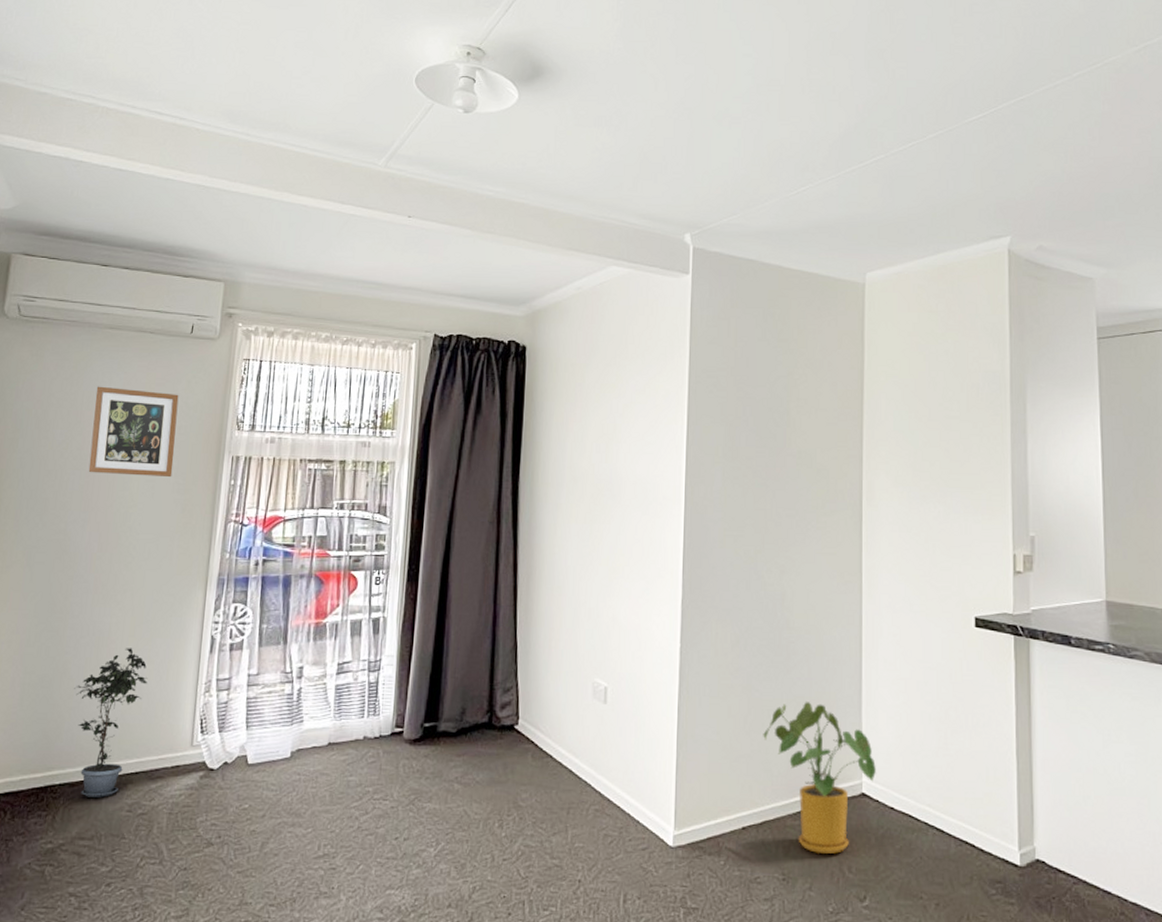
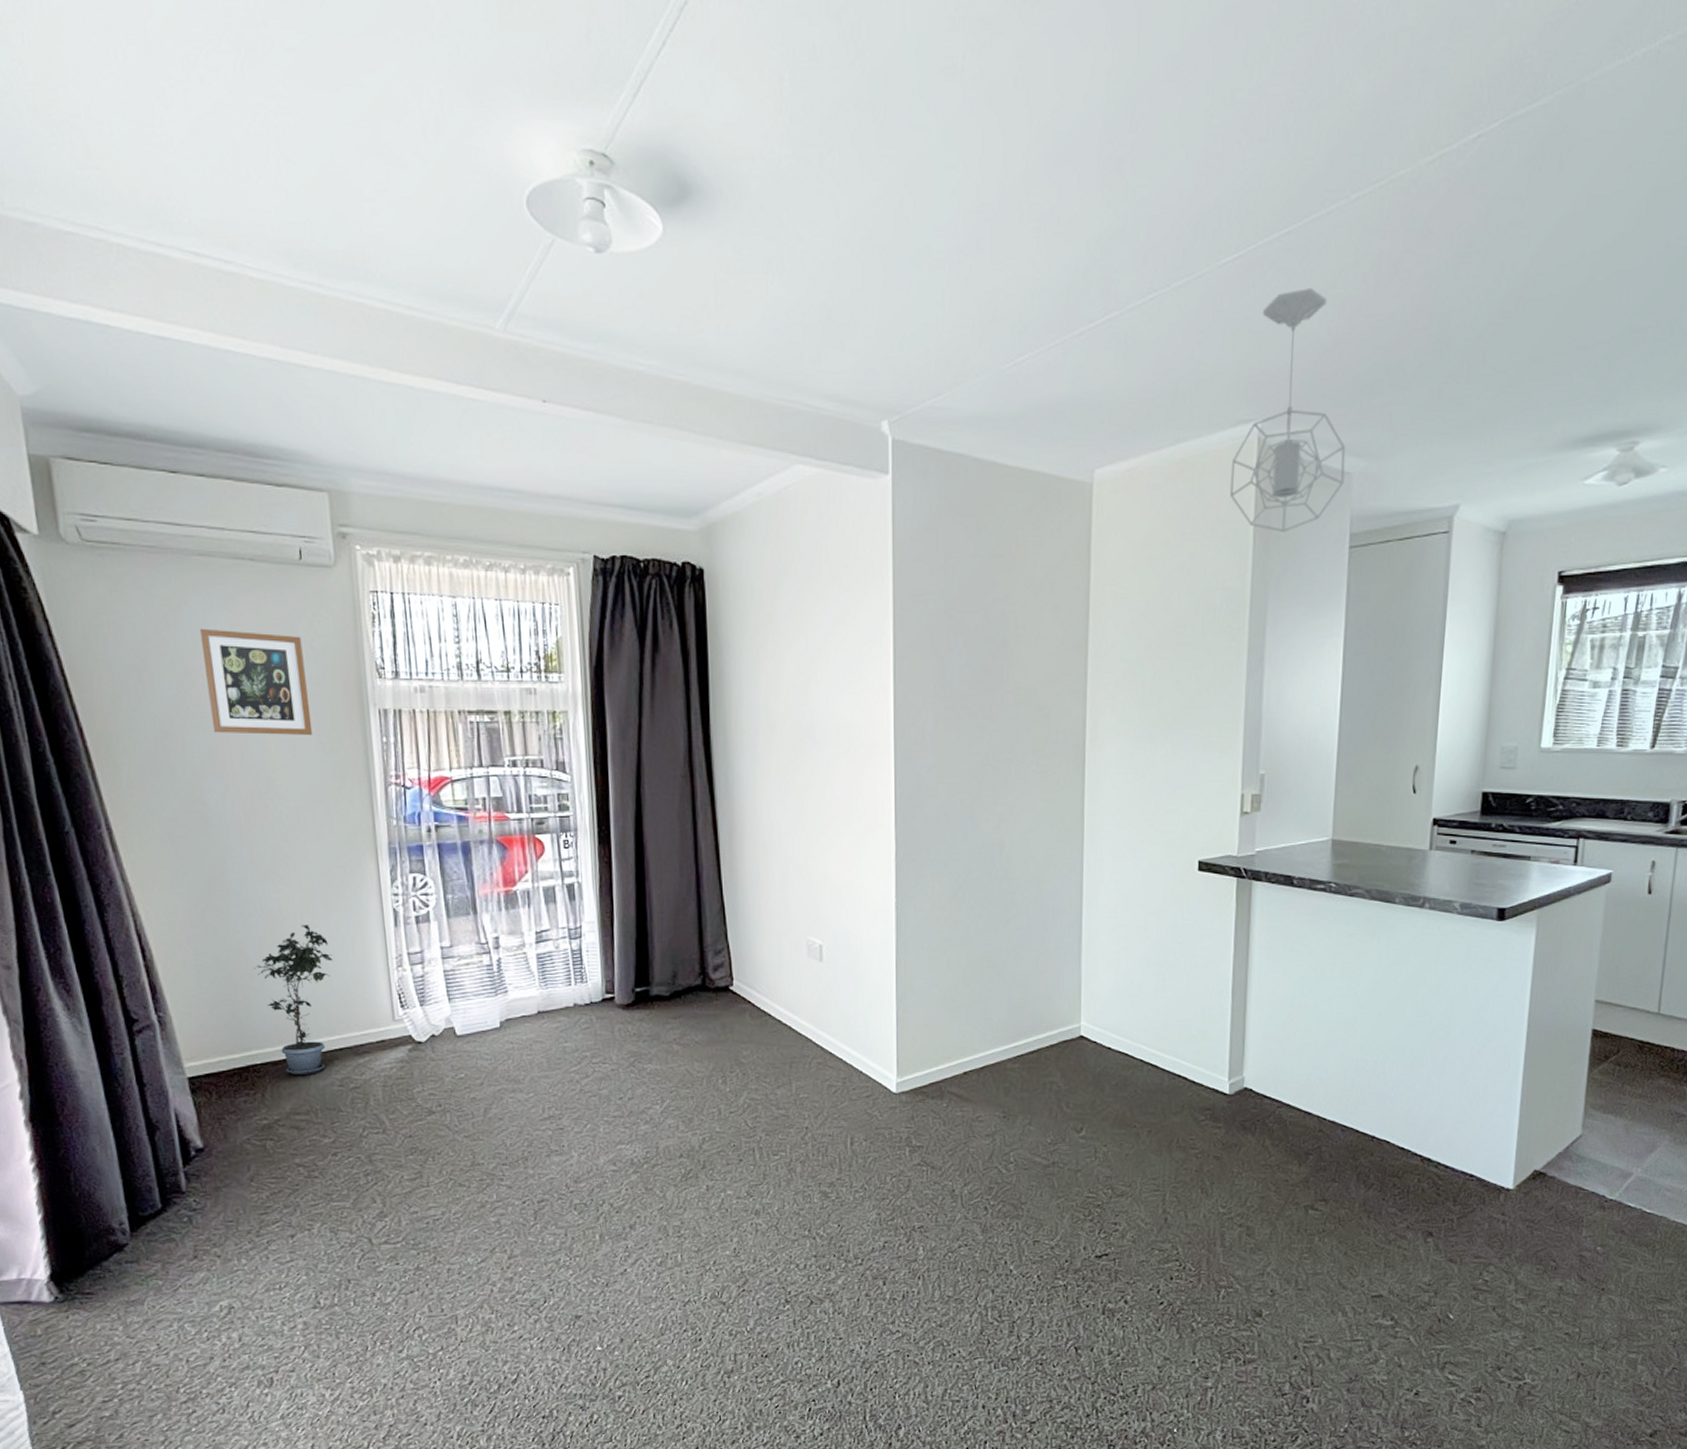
house plant: present [763,702,876,854] -> none [982,951,1094,1092]
pendant light: none [986,139,1088,325] -> present [1230,288,1346,532]

